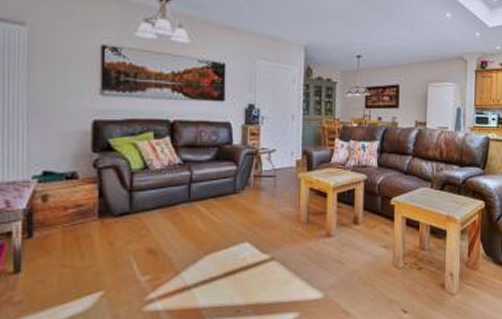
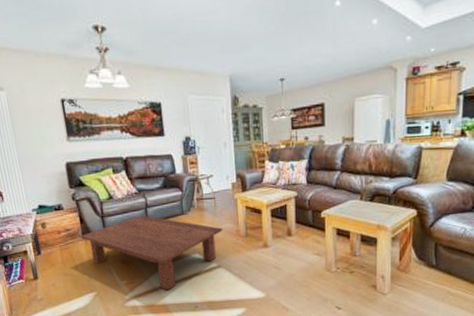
coffee table: none [95,191,281,290] -> present [80,215,223,291]

